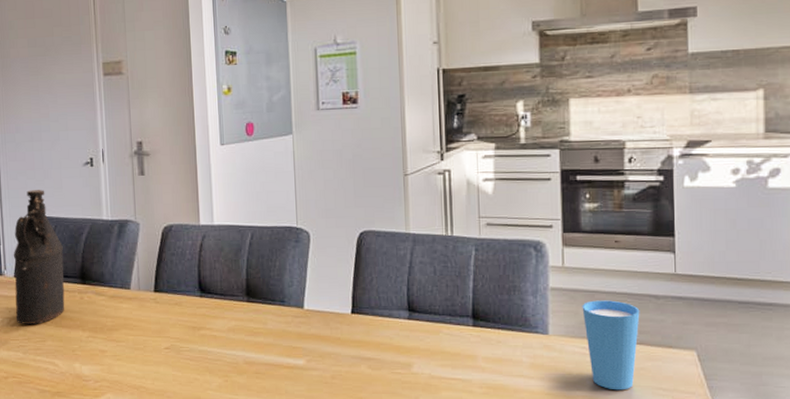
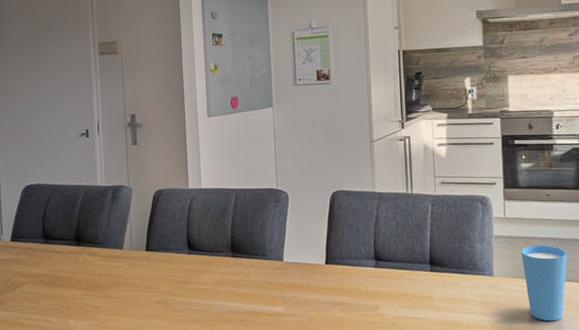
bottle: present [13,190,65,324] -> none [10,159,60,285]

